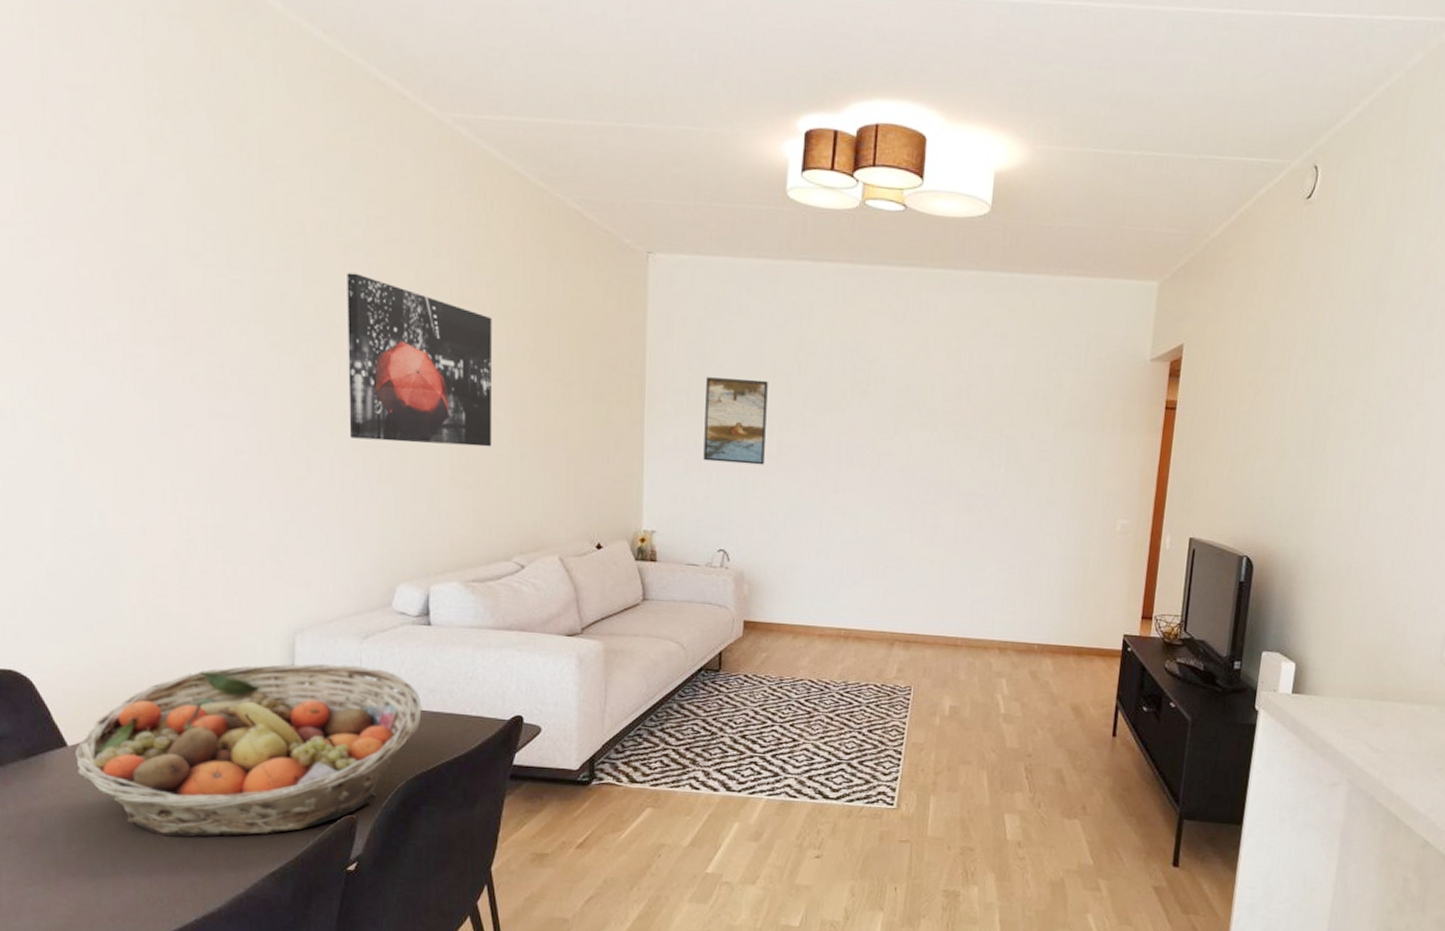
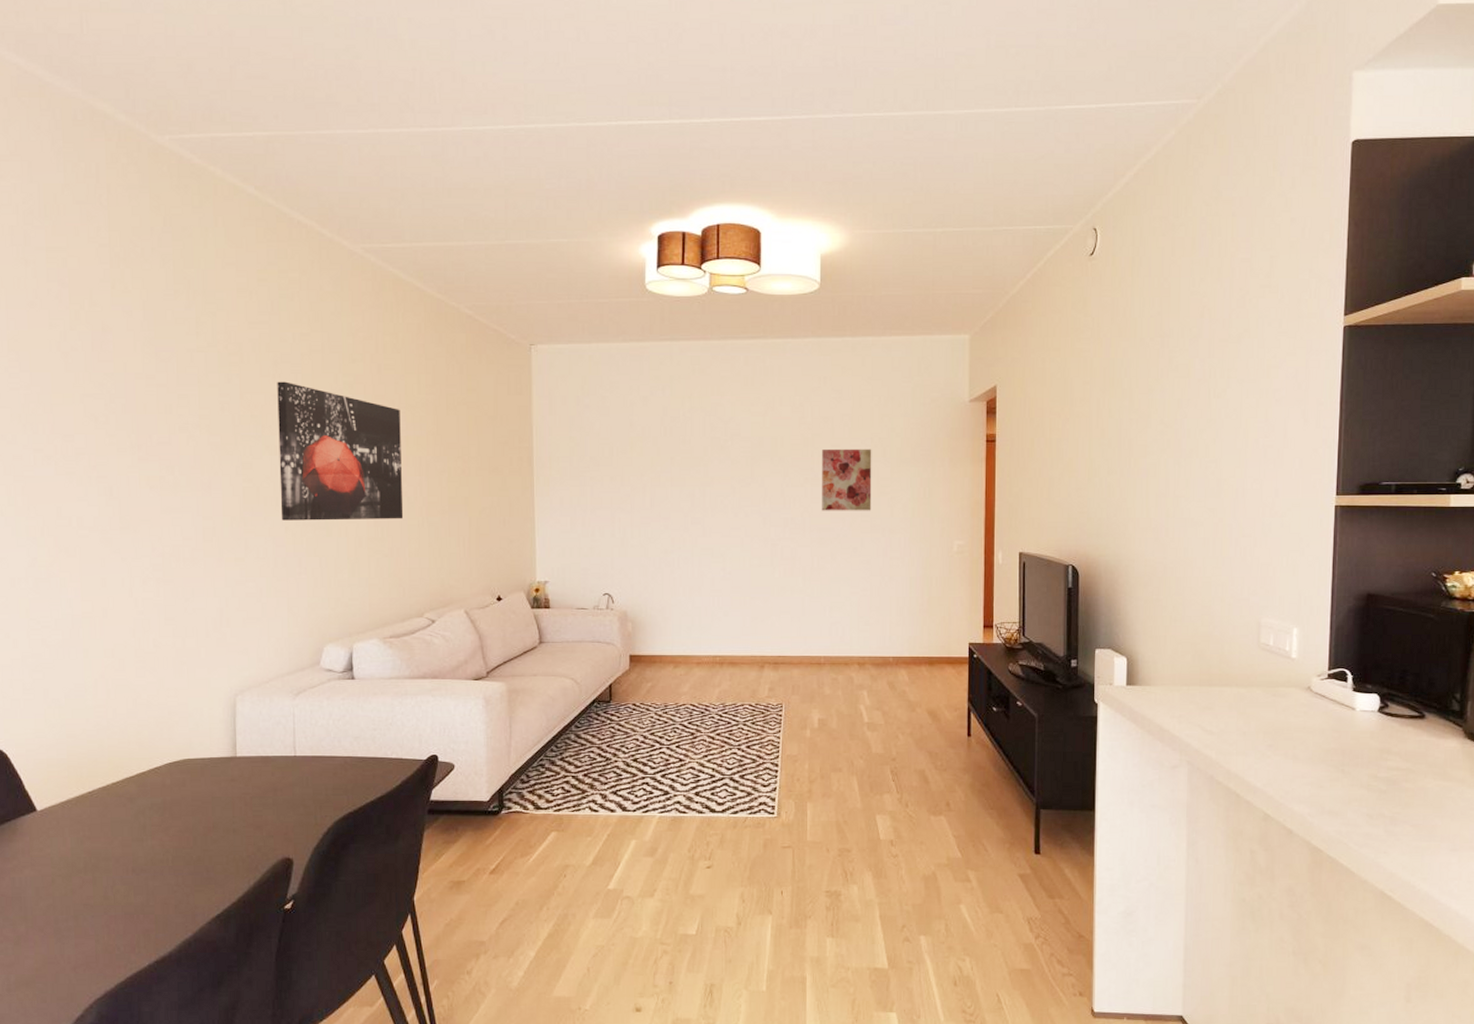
fruit basket: present [75,663,422,838] -> none [44,720,348,888]
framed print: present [703,377,768,465] -> none [586,444,639,517]
wall art: none [972,403,1035,478] -> present [822,448,872,511]

